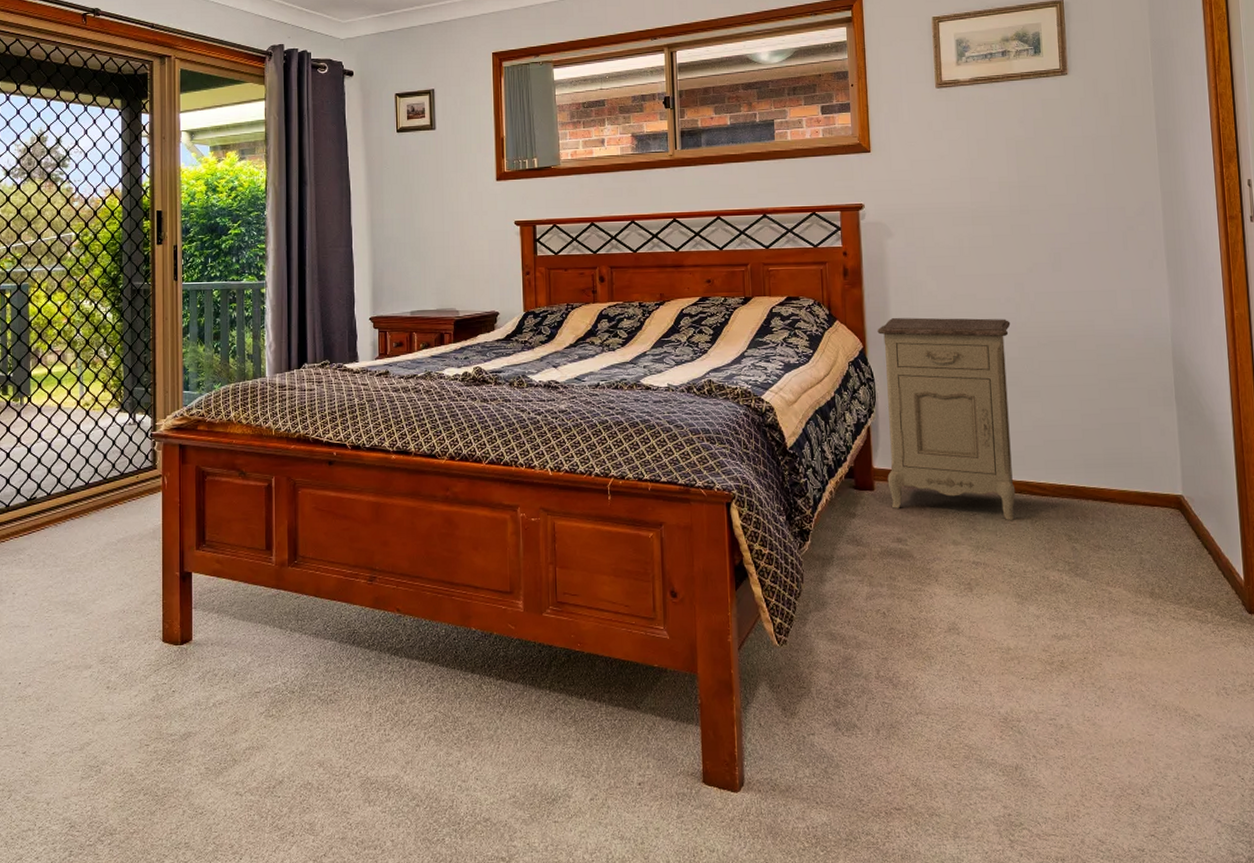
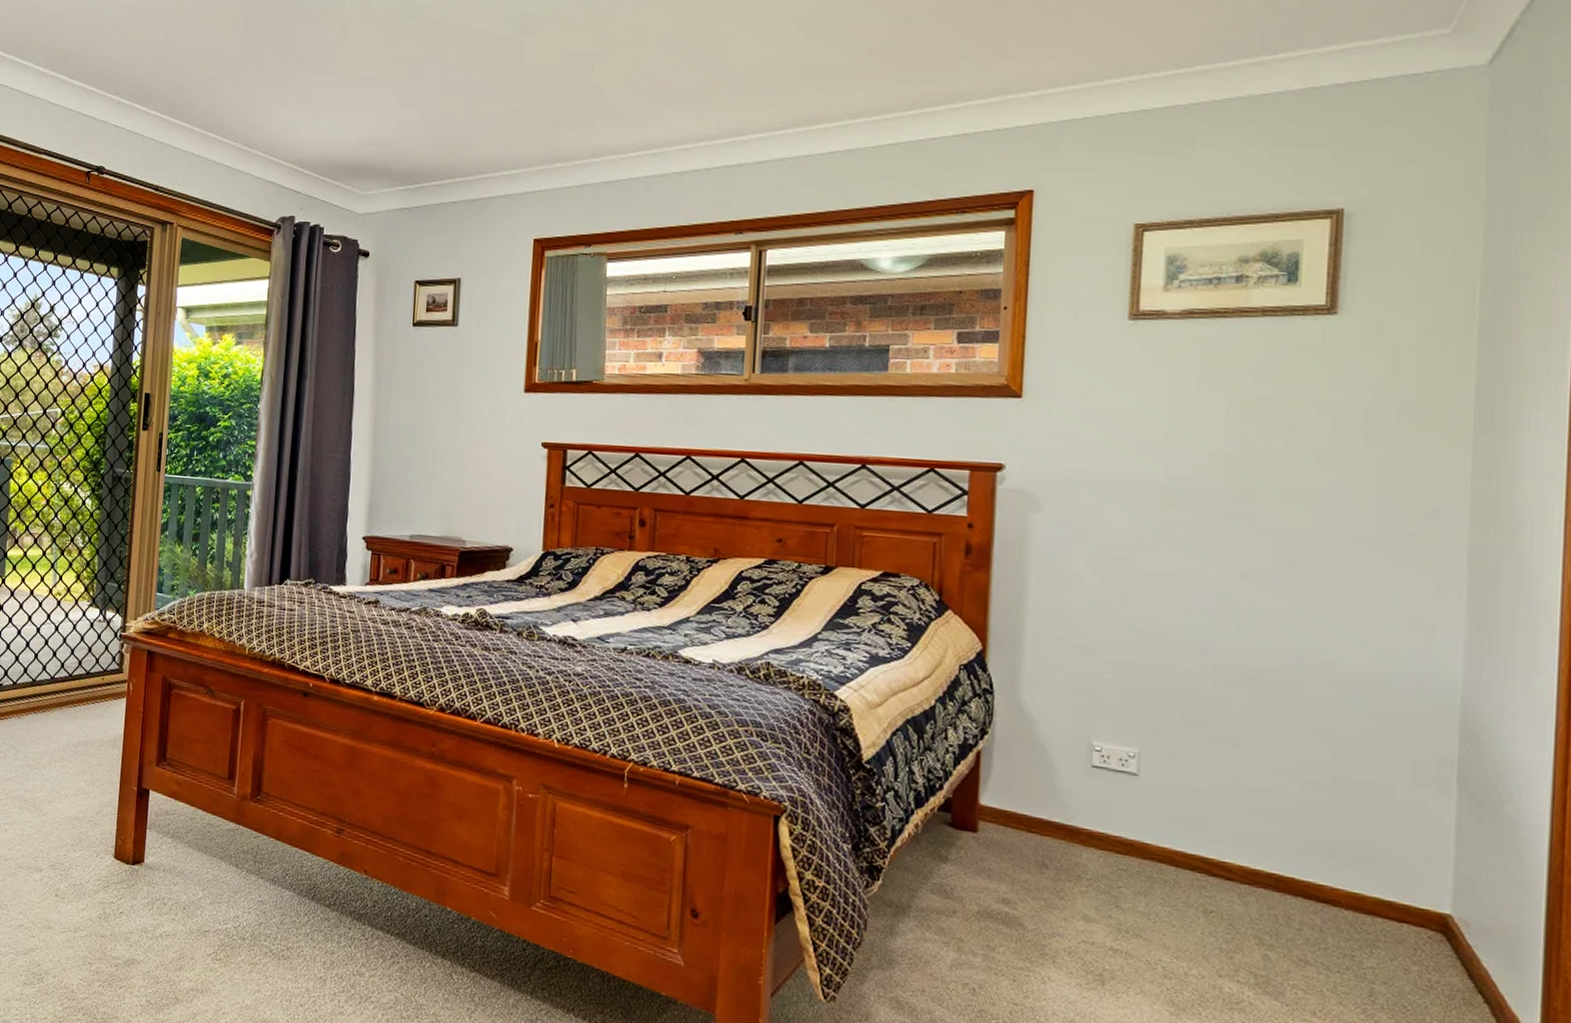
nightstand: present [877,317,1016,521] -> none [997,616,1205,905]

